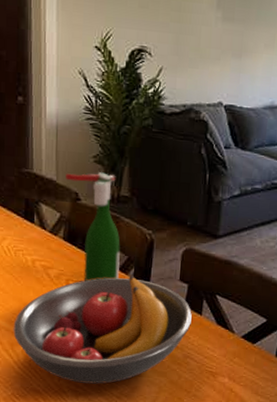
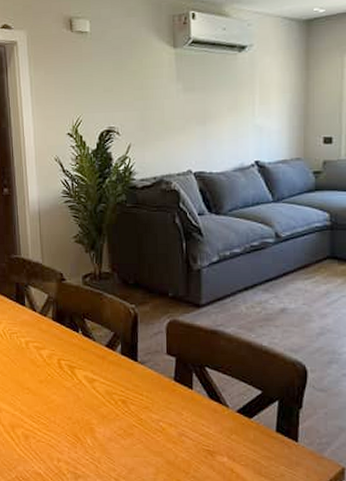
fruit bowl: present [13,274,193,384] -> none [13,350,184,466]
wine bottle: present [65,172,120,281] -> none [50,251,107,360]

